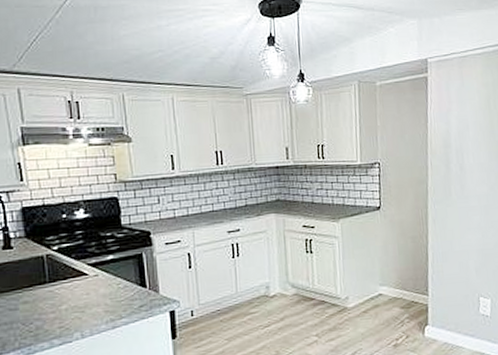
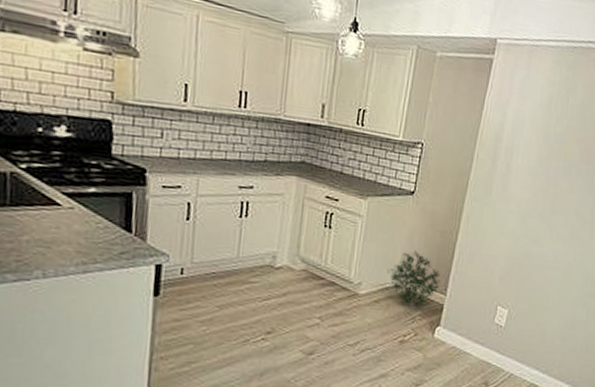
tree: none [369,259,421,311] -> present [387,250,441,307]

